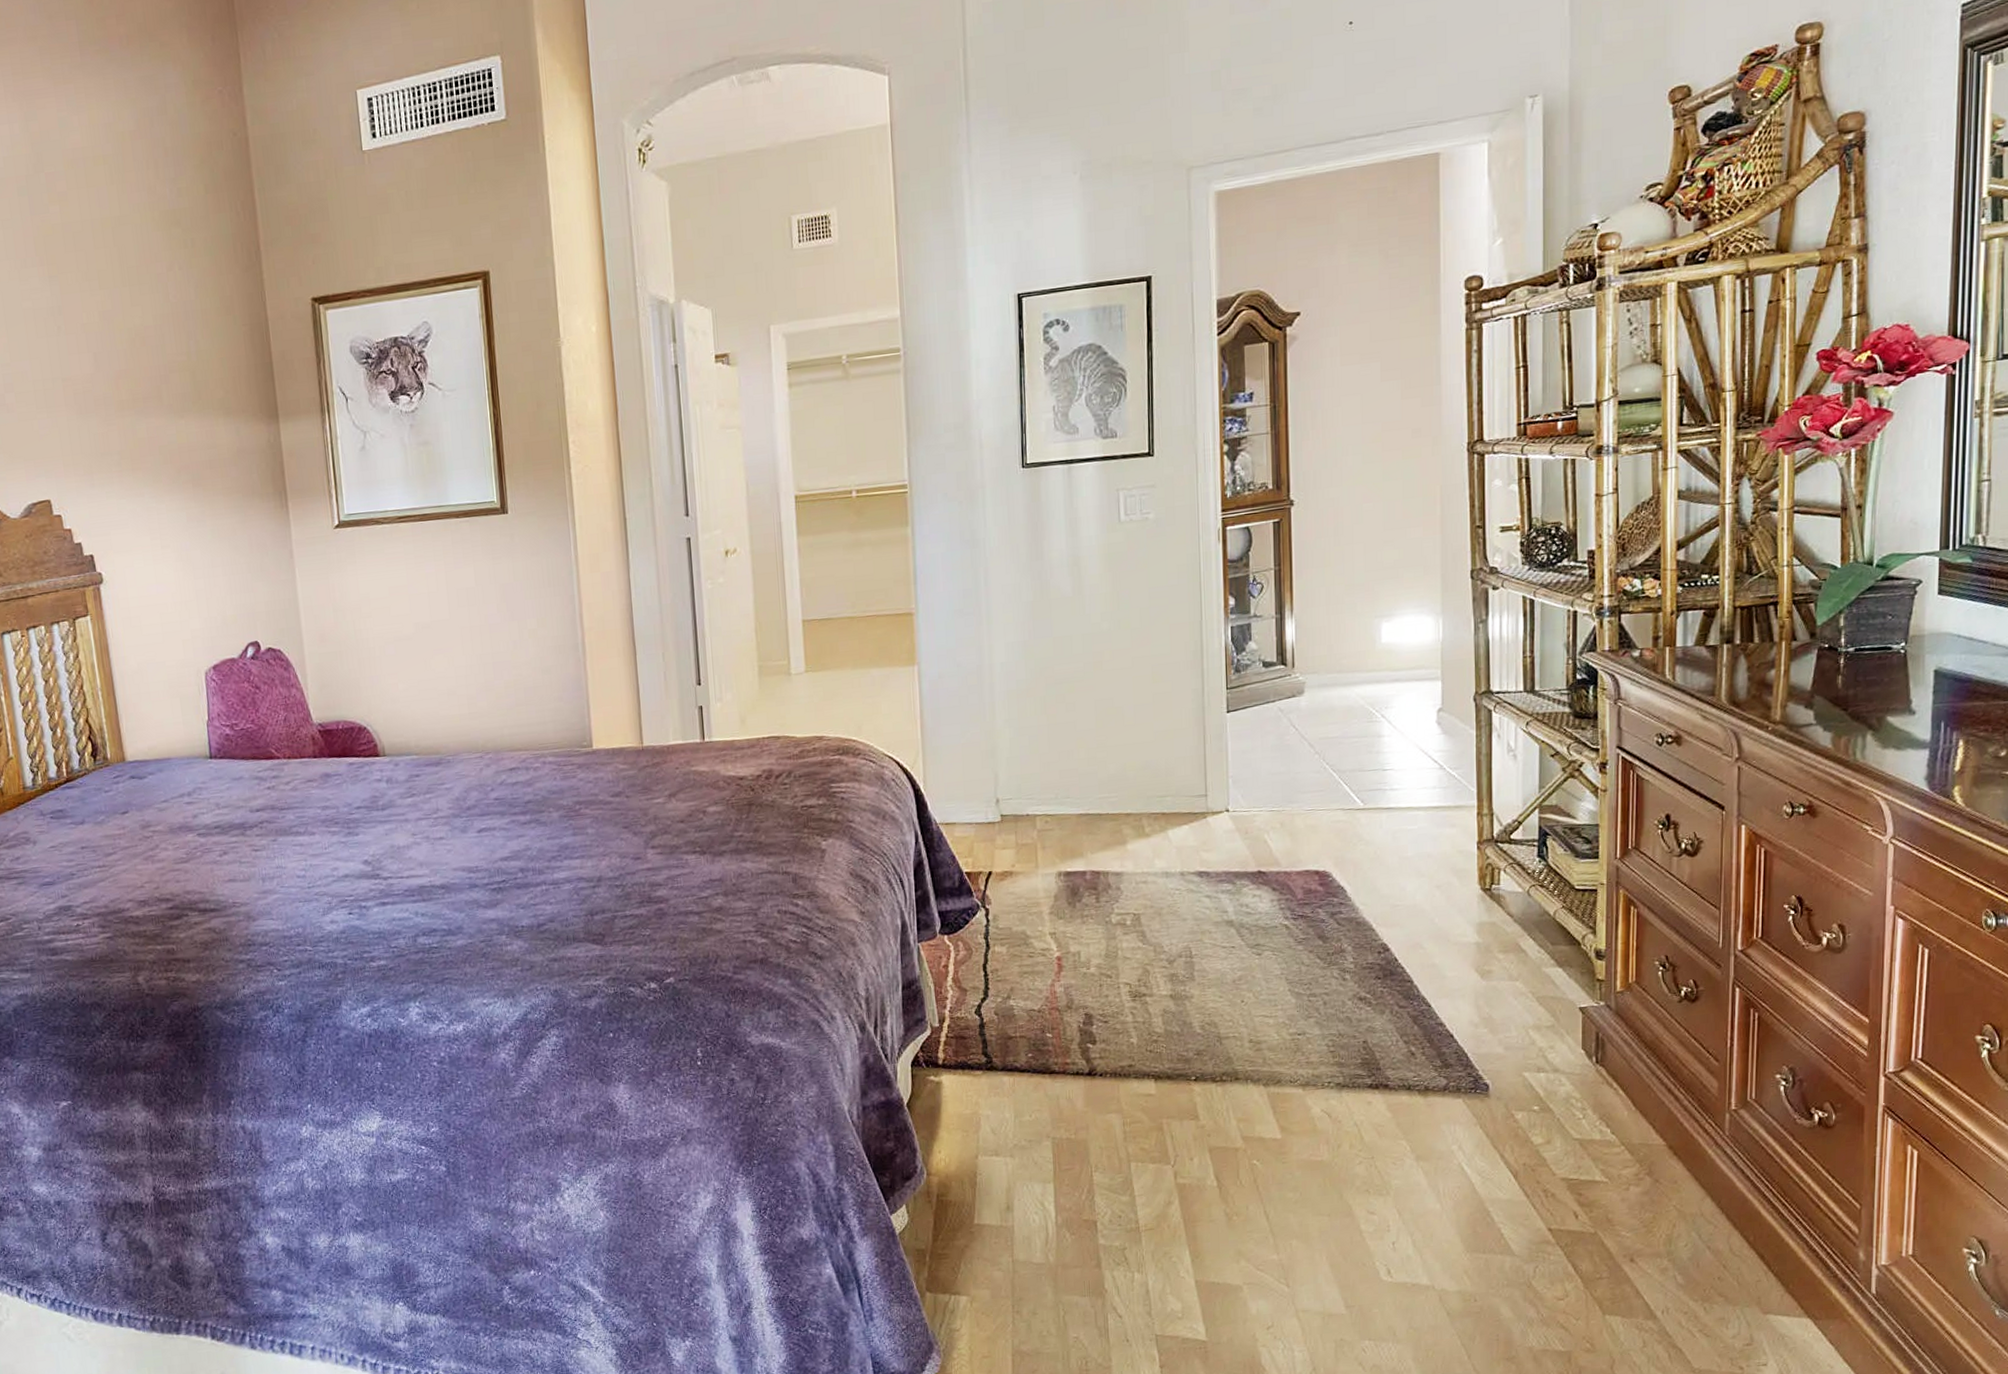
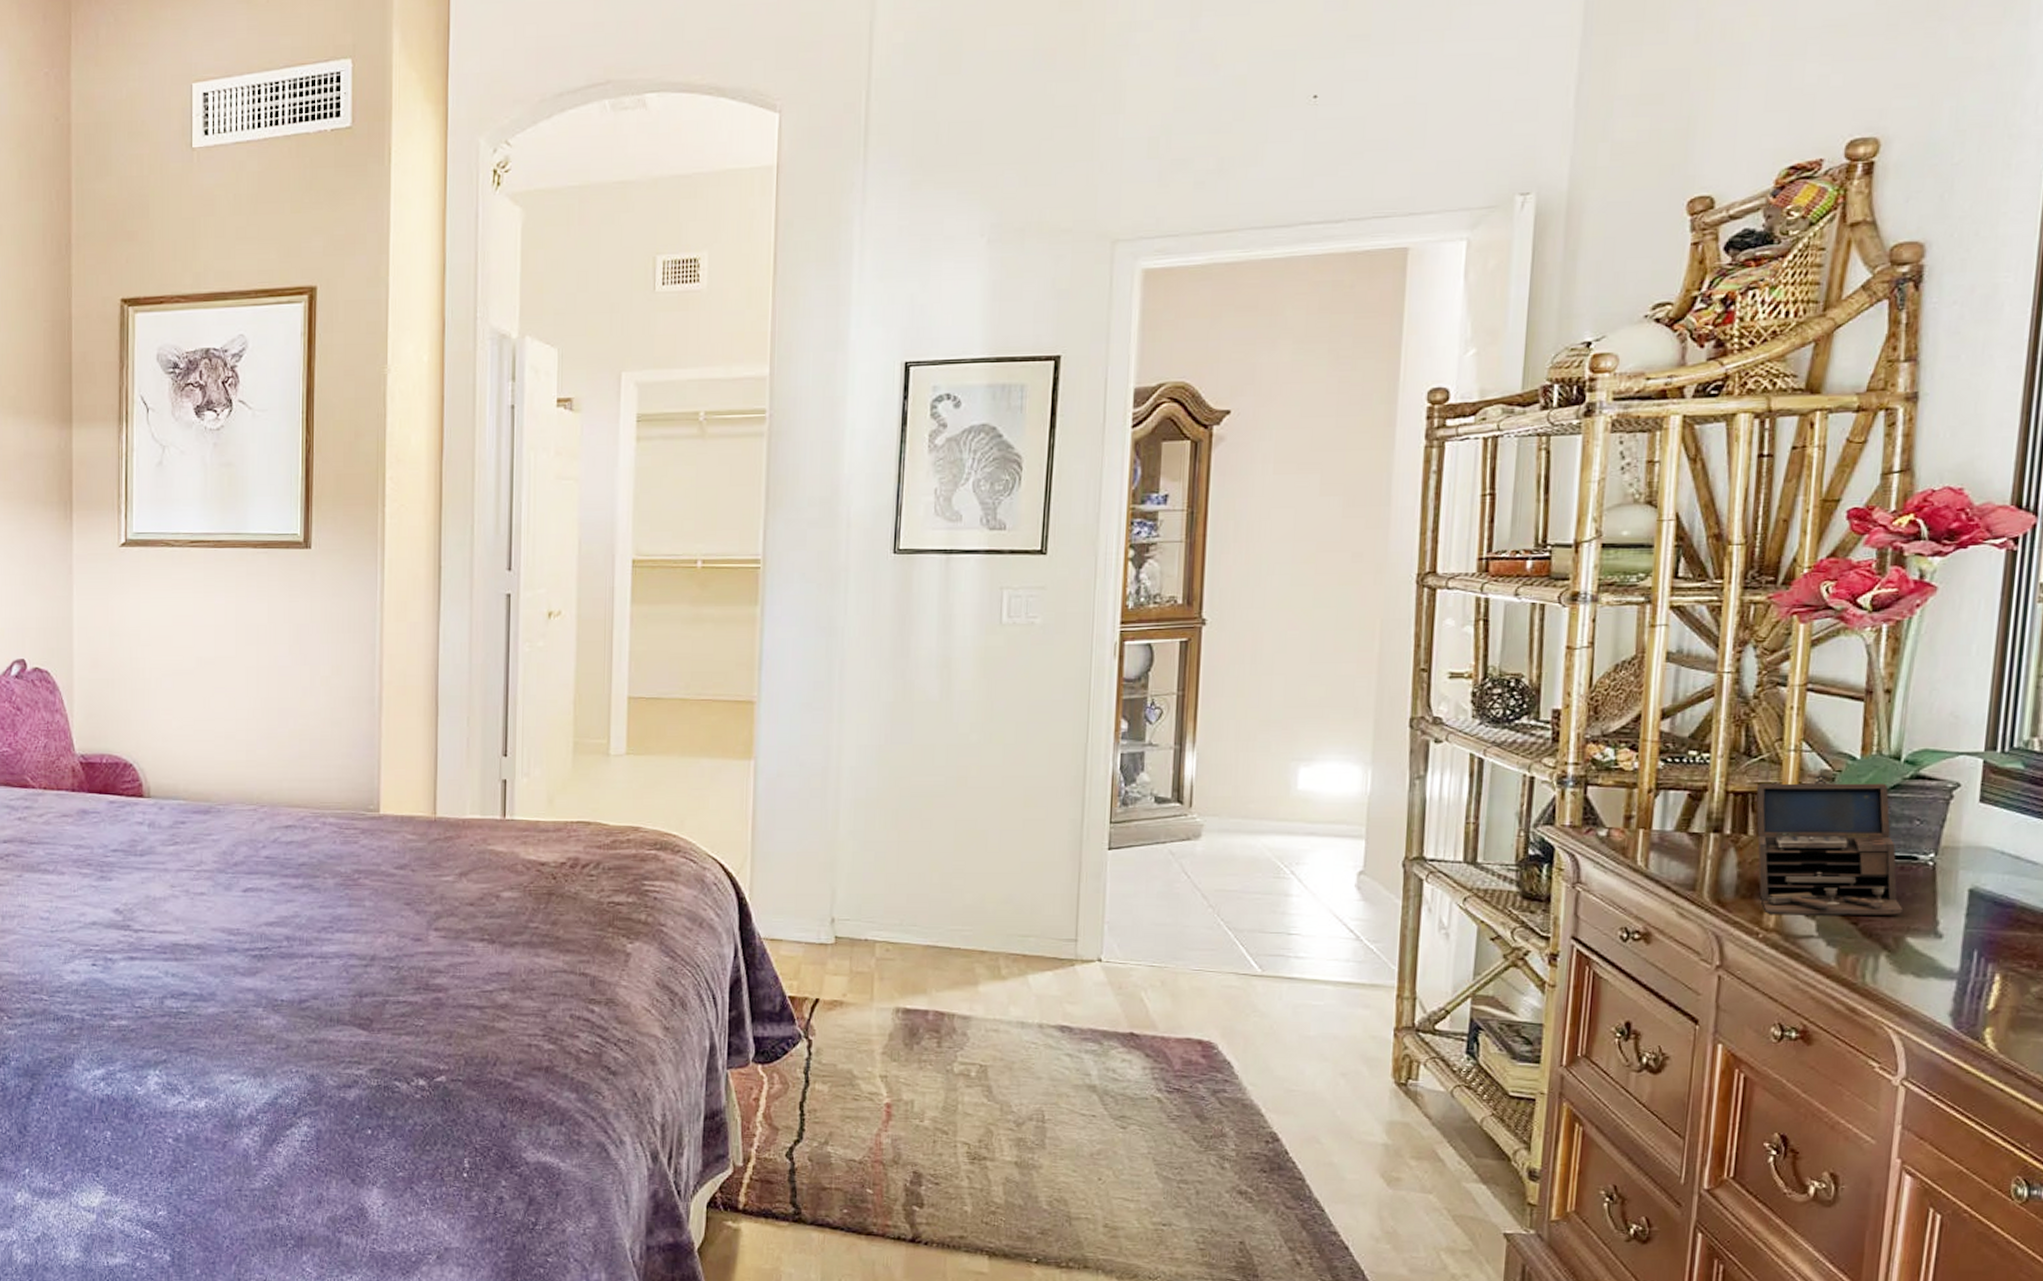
jewelry box: none [1759,583,1883,710] -> present [1756,773,1904,915]

